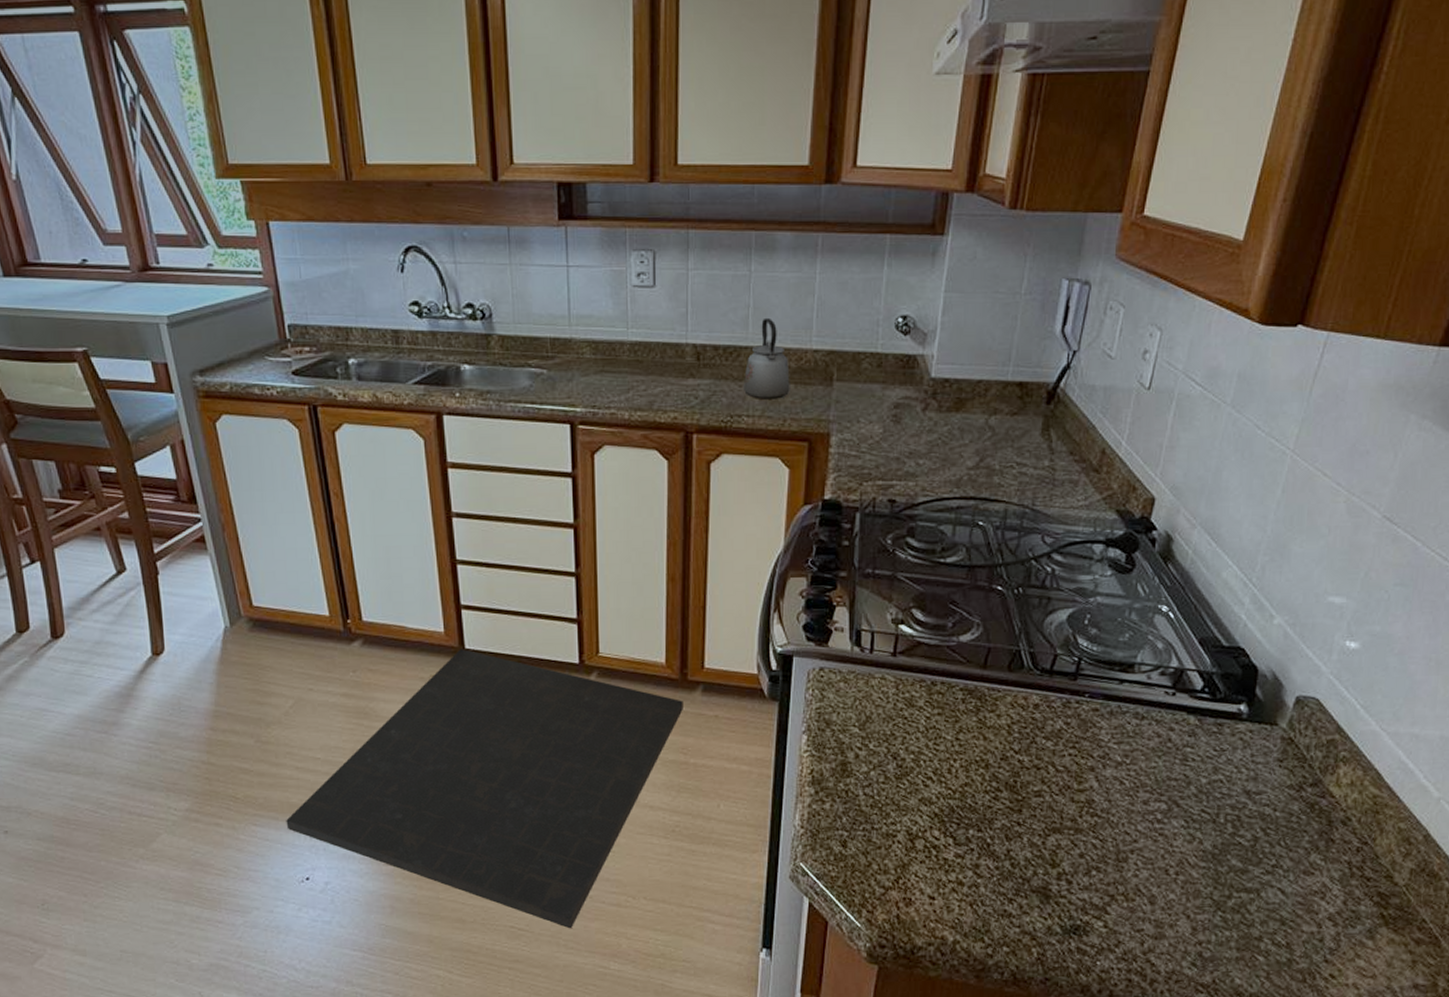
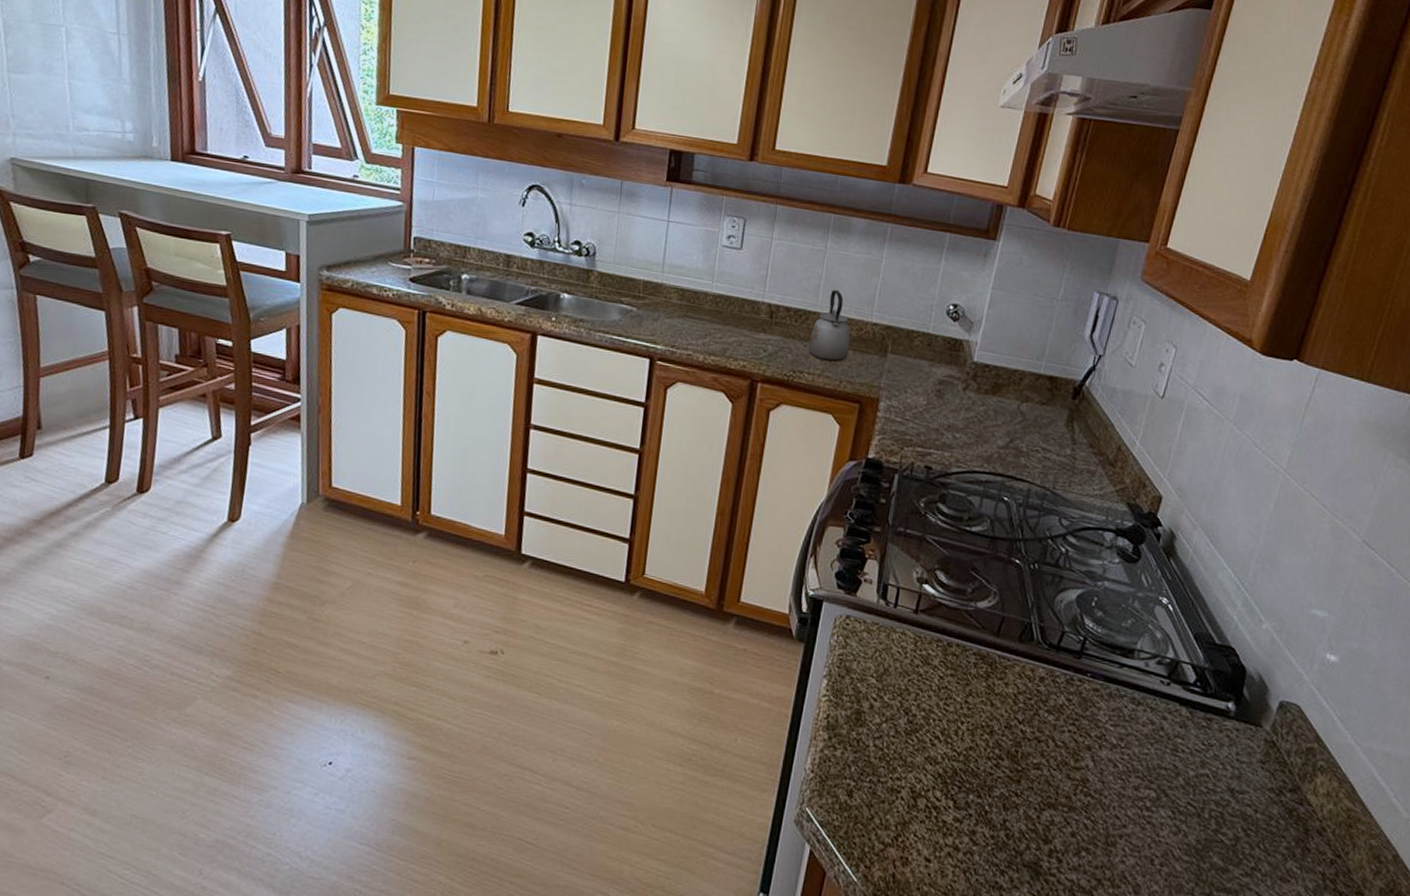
doormat: present [286,649,683,929] -> none [320,553,716,848]

